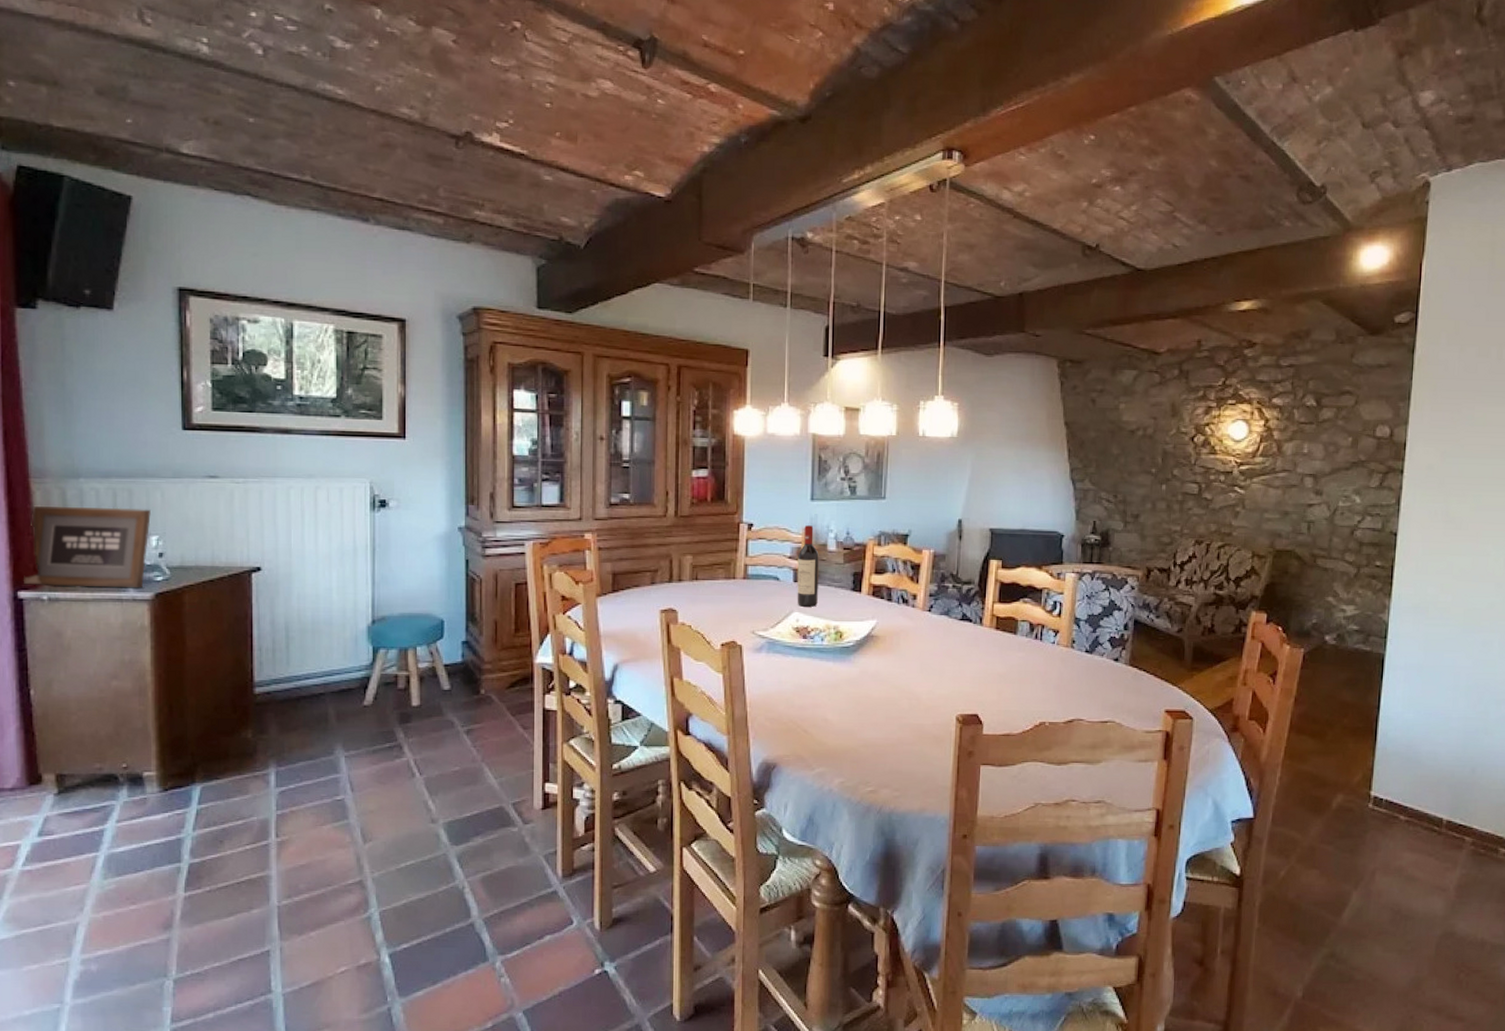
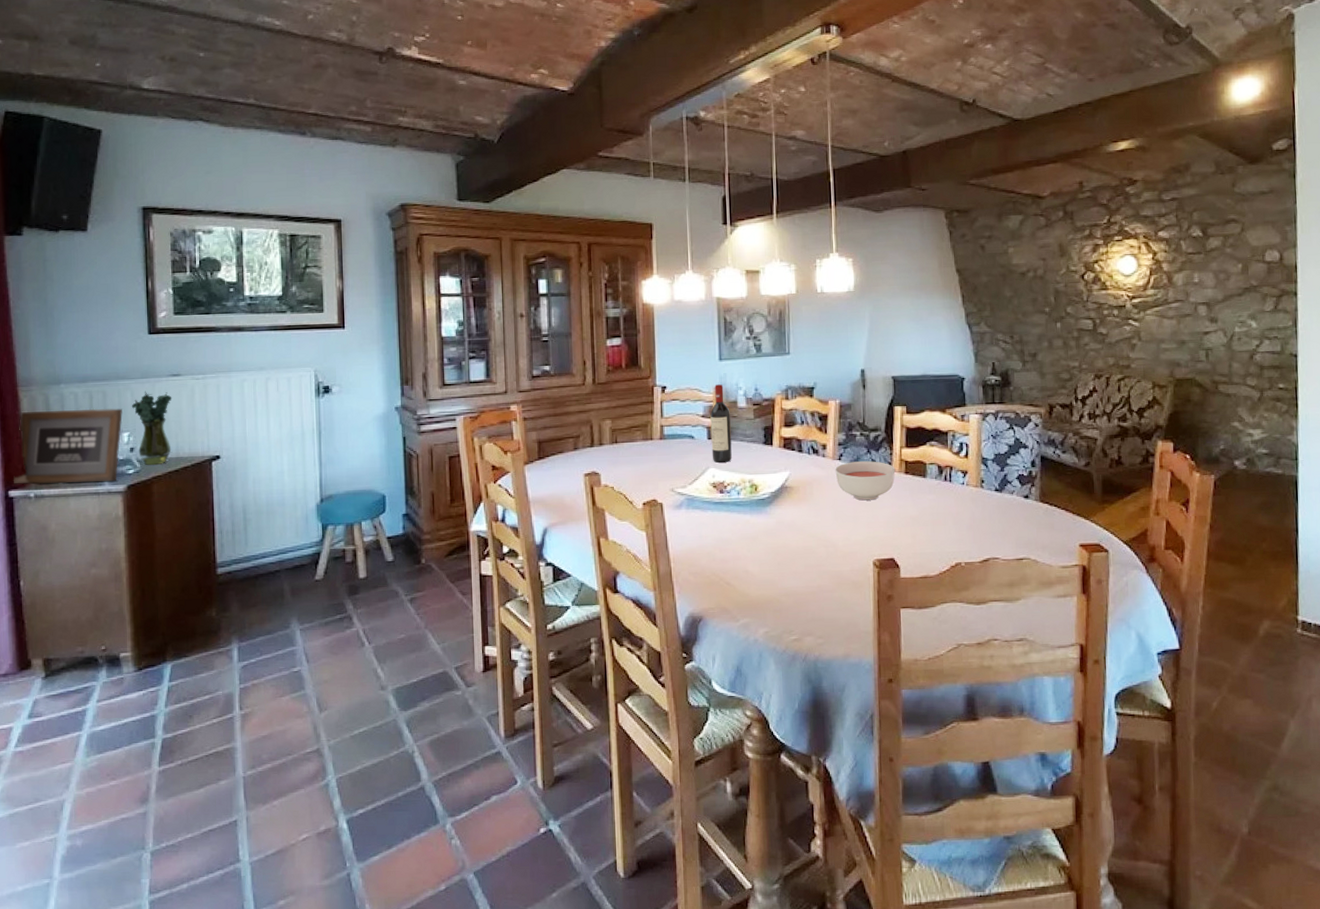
vase: none [162,492,208,573] -> present [132,391,172,465]
bowl: none [924,614,986,655] -> present [835,461,896,501]

